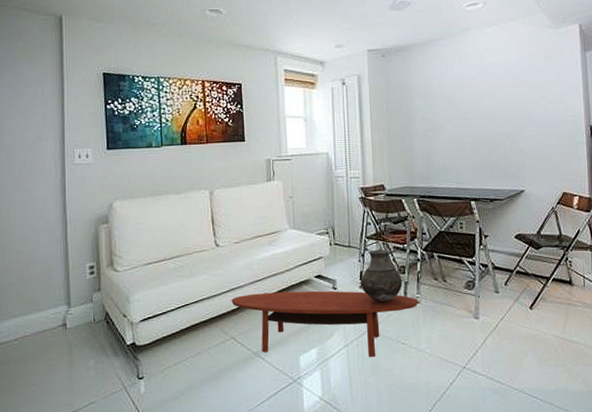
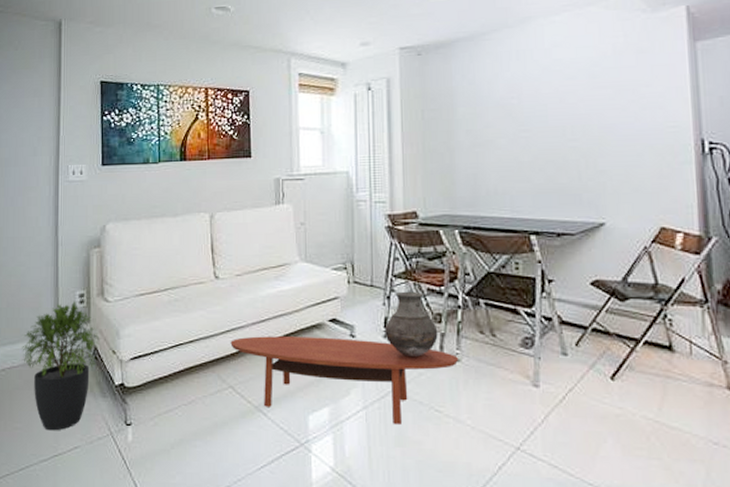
potted plant: none [34,273,111,391] -> present [22,301,100,431]

